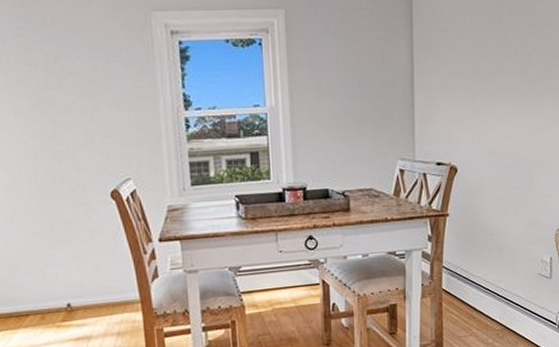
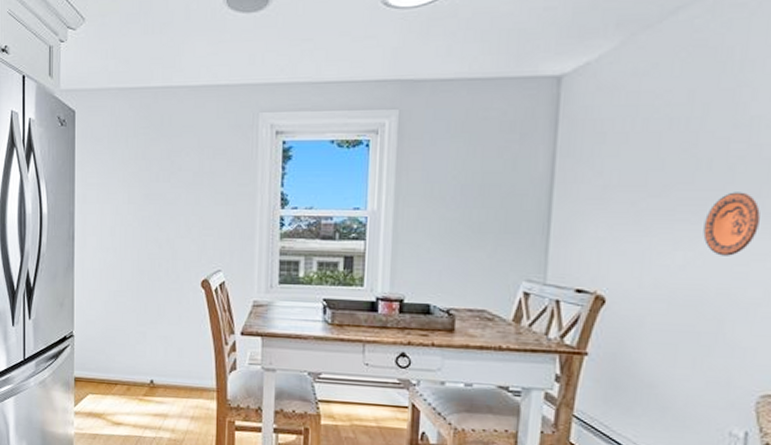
decorative plate: none [516,75,548,126] -> present [703,192,760,256]

